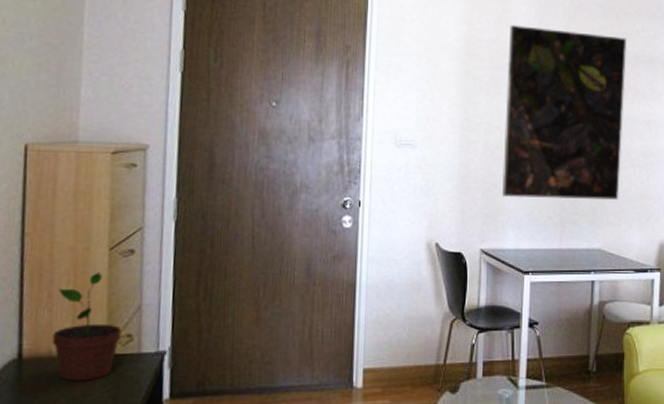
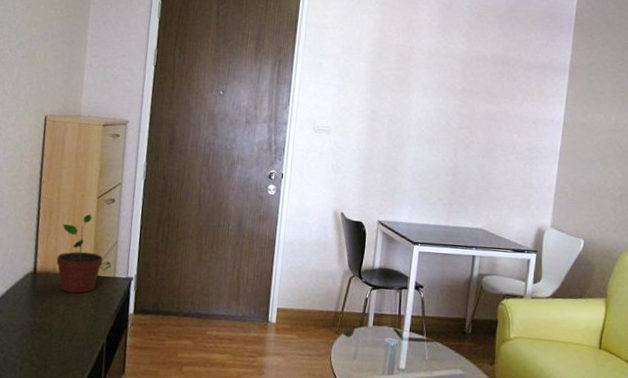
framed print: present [501,24,627,201] -> none [399,32,521,188]

